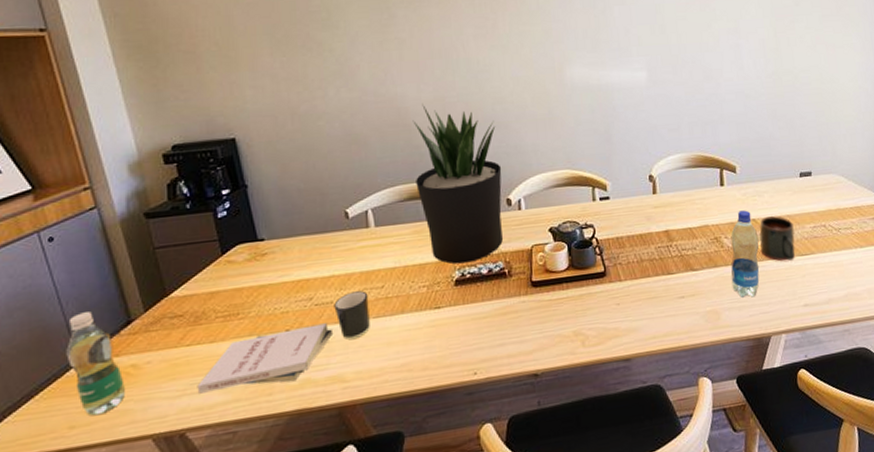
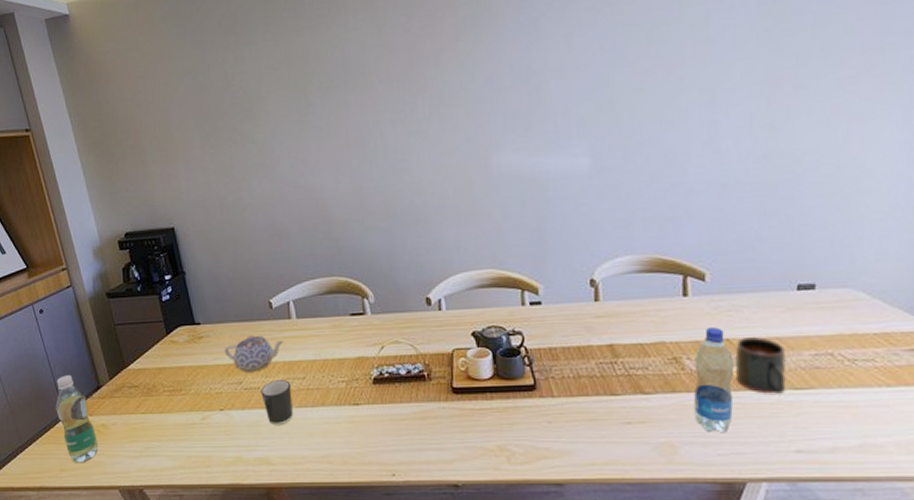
books: present [197,323,334,394] -> none [151,407,261,458]
teapot: none [292,248,360,288] -> present [224,335,283,372]
planter: present [412,104,503,264] -> none [330,195,422,362]

